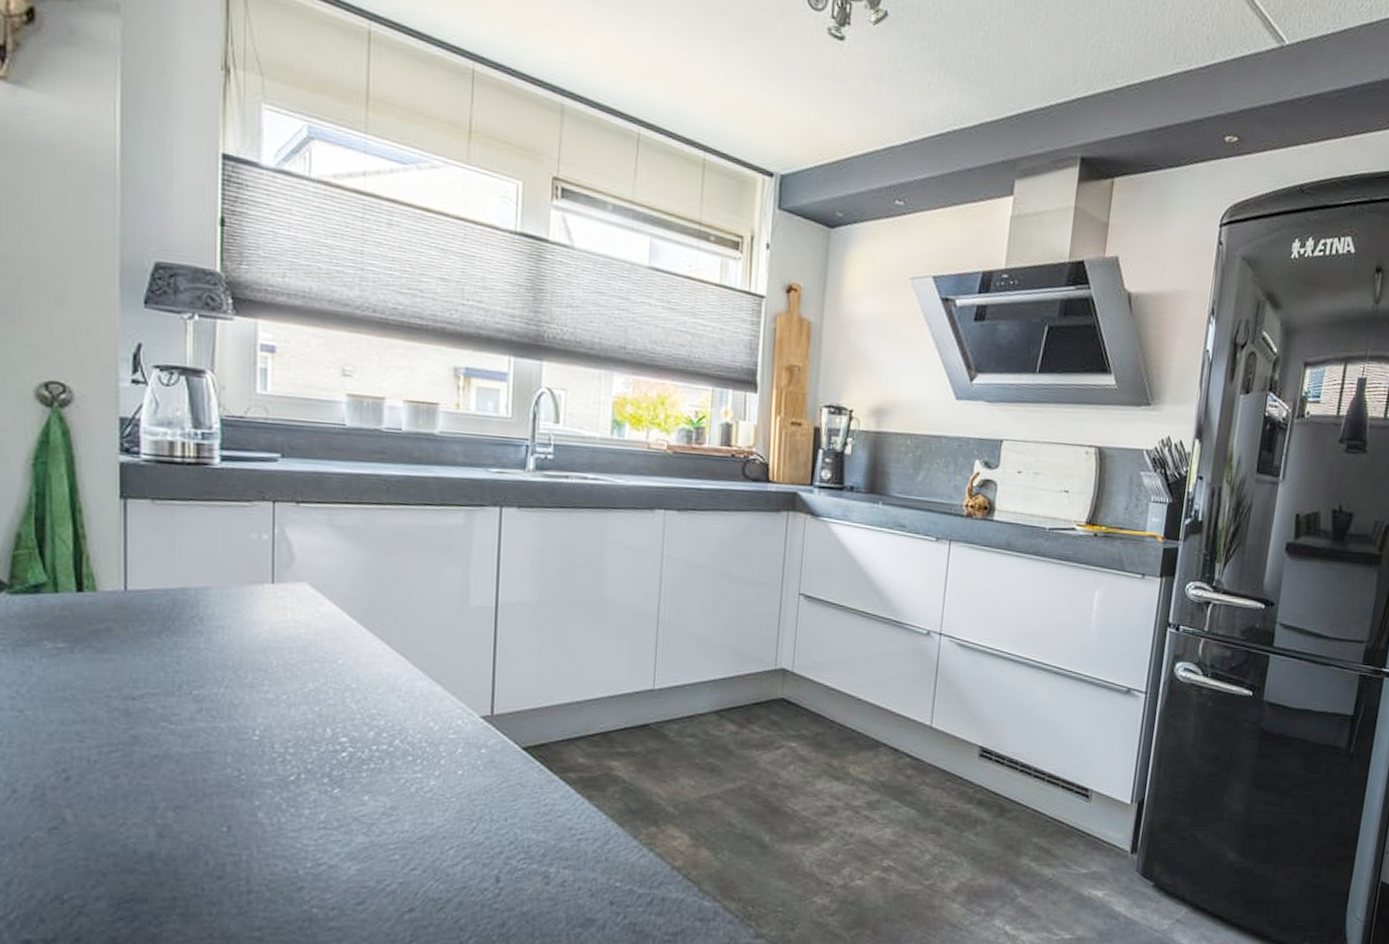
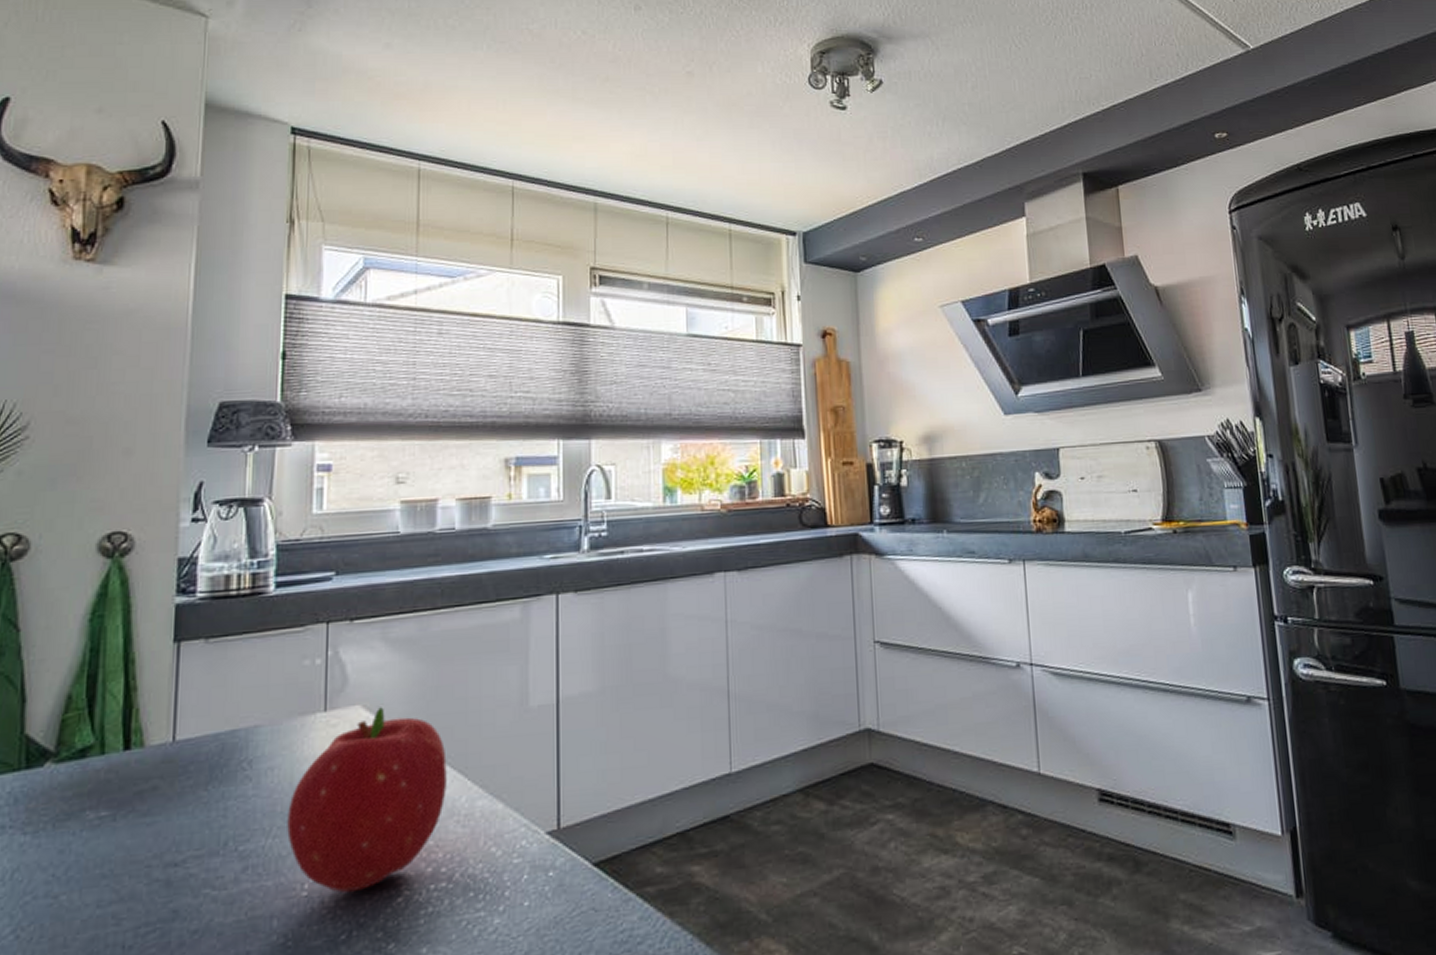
fruit: none [238,587,390,742] -> present [287,707,447,893]

